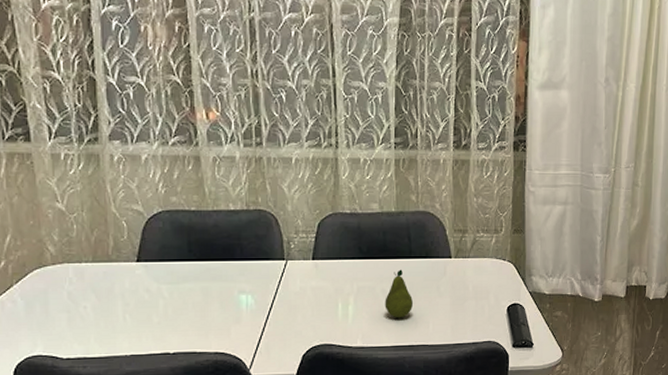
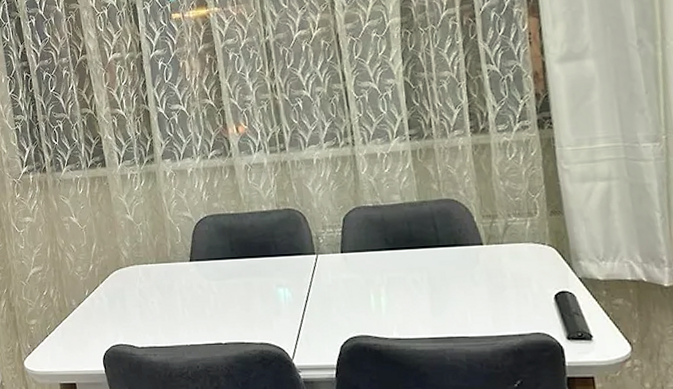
fruit: present [385,269,413,318] -> none [417,259,447,309]

